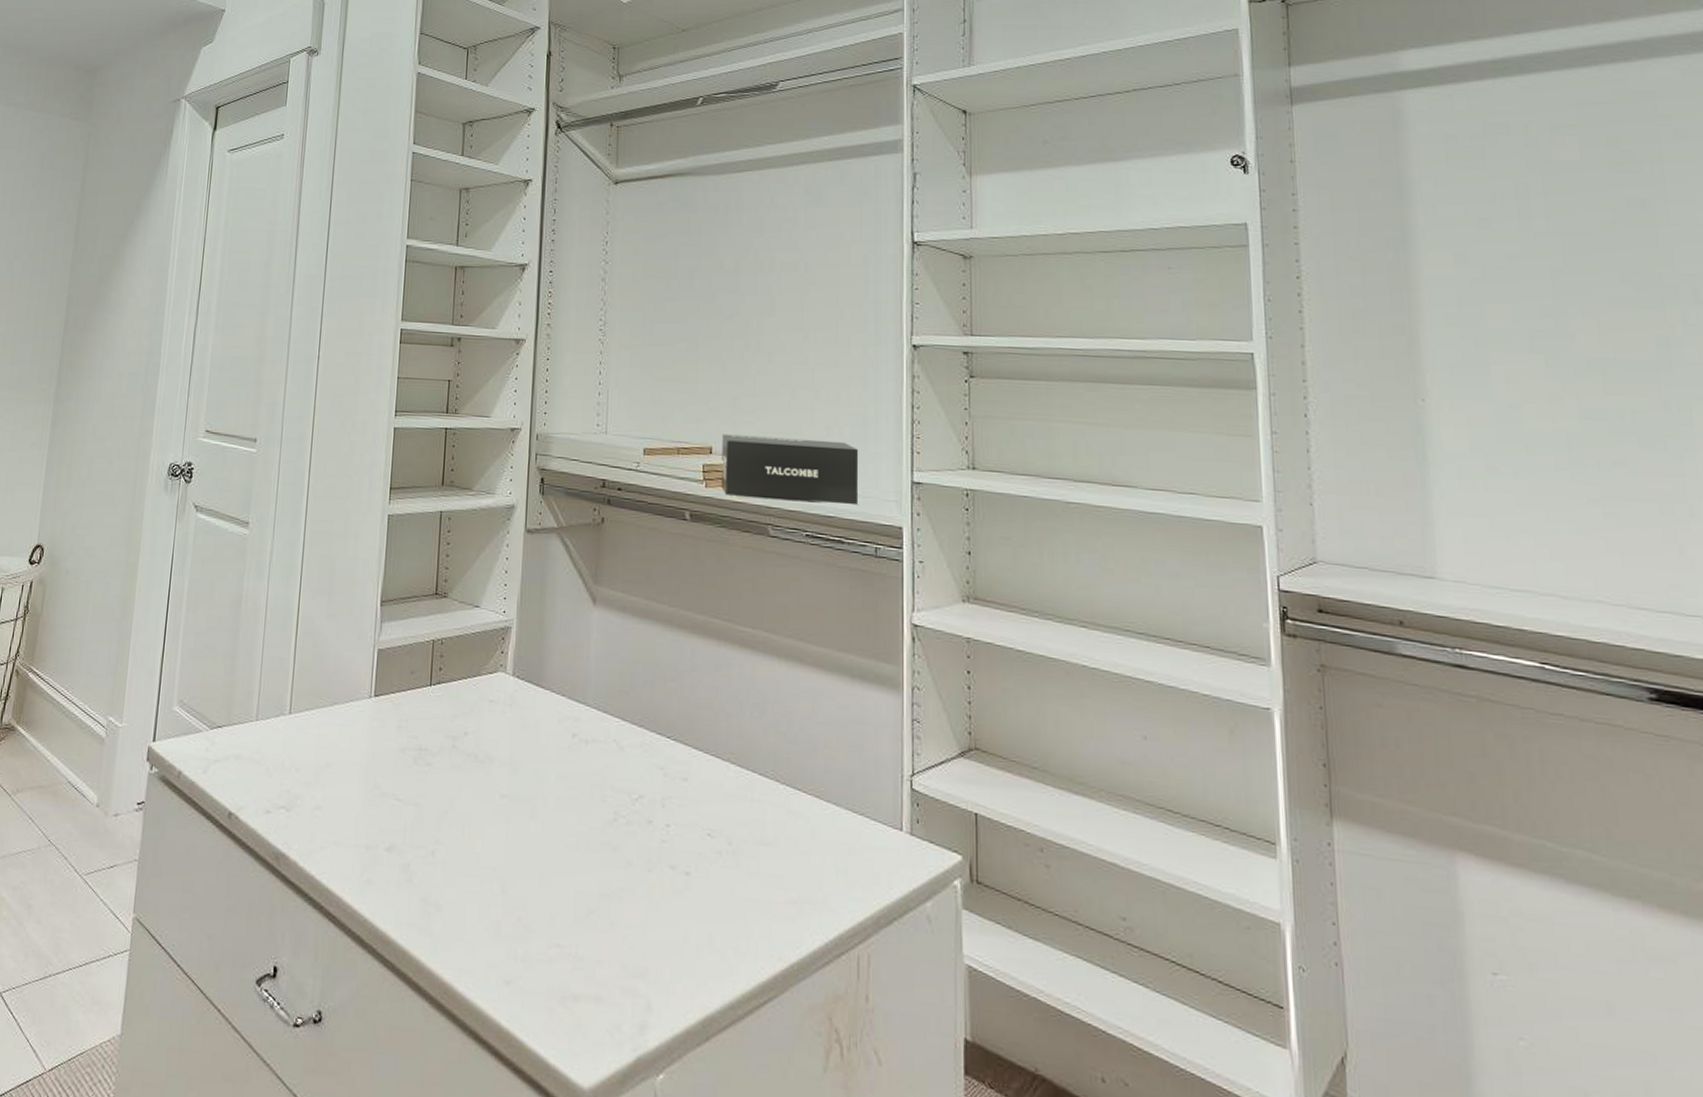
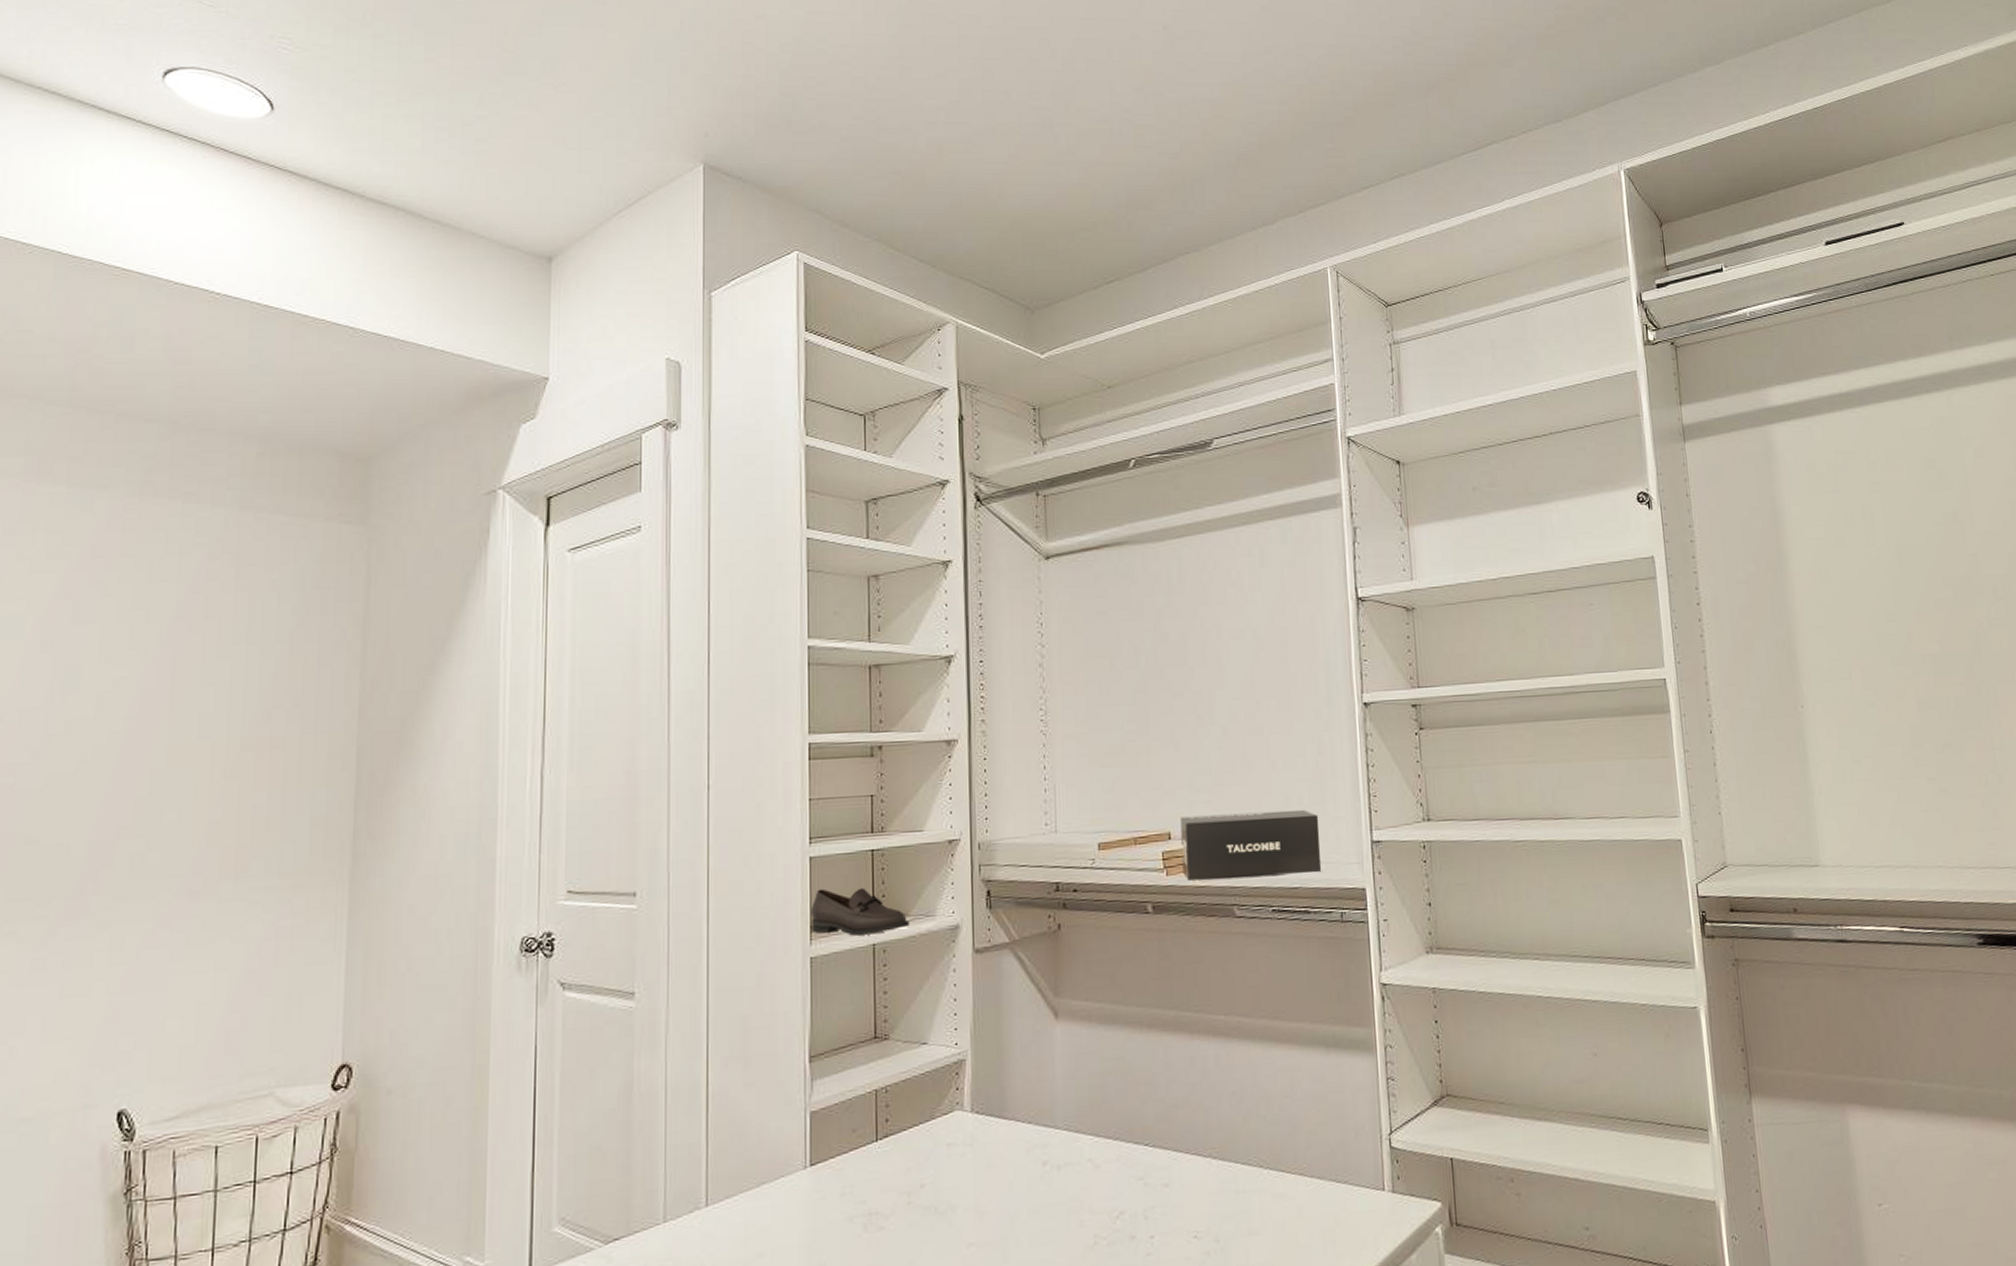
loafer: none [391,456,473,503] -> present [811,887,911,936]

